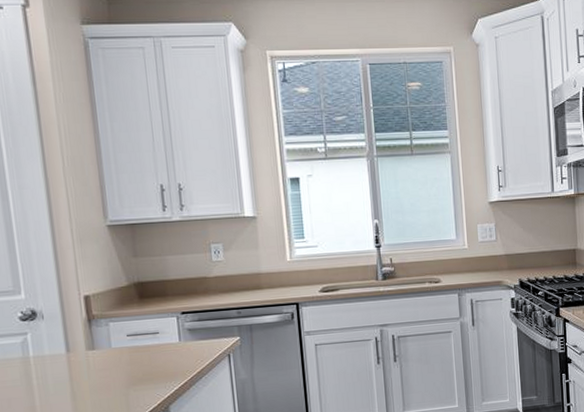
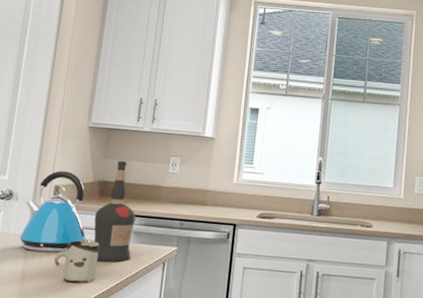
kettle: none [54,278,141,369] -> present [19,171,90,253]
cup: none [105,347,157,394] -> present [54,240,100,283]
liquor bottle: none [139,256,191,366] -> present [94,160,136,262]

